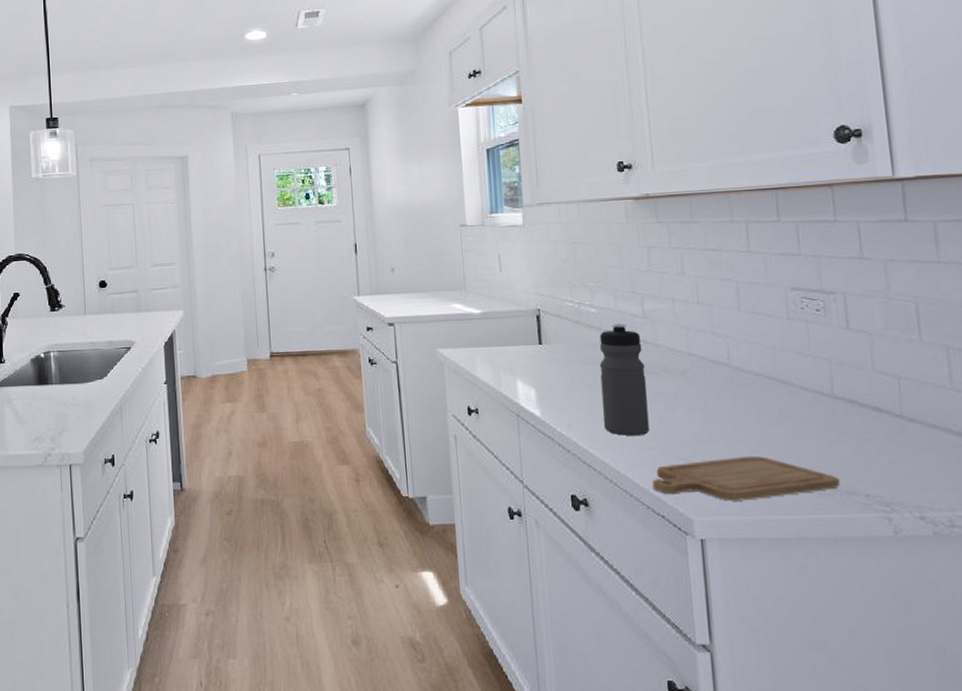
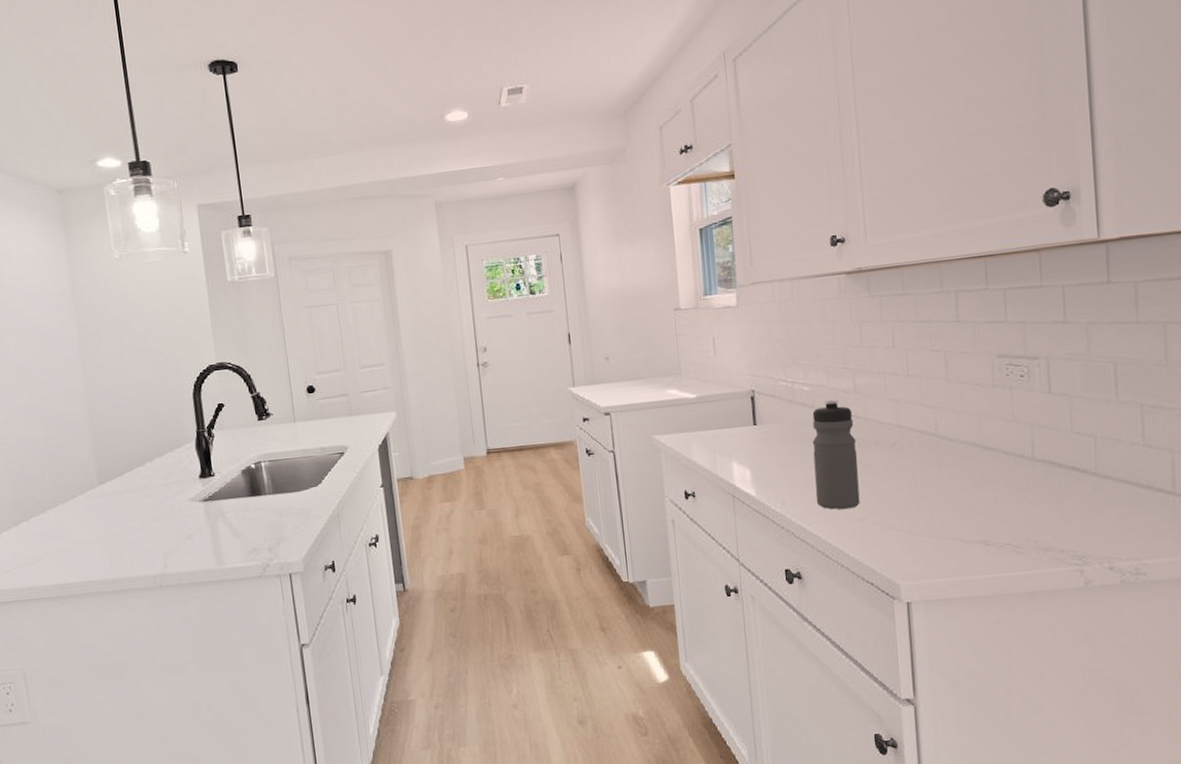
chopping board: present [652,455,840,501] -> none [861,520,1037,565]

